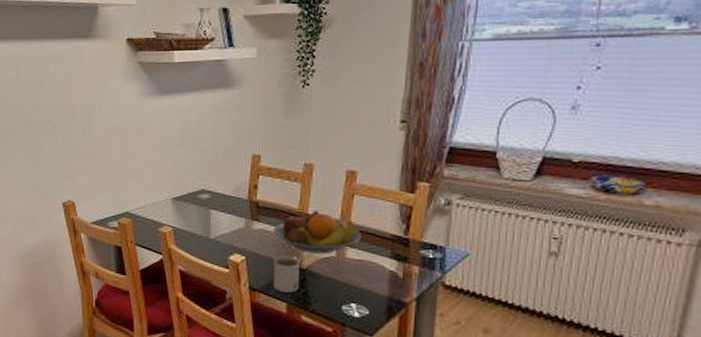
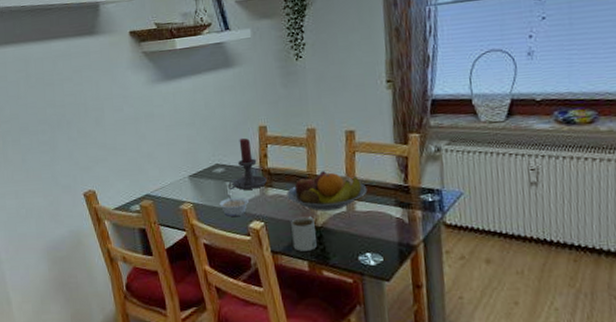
legume: none [200,222,231,246] -> present [219,194,249,216]
candle holder: none [212,165,254,221] -> present [228,138,267,190]

